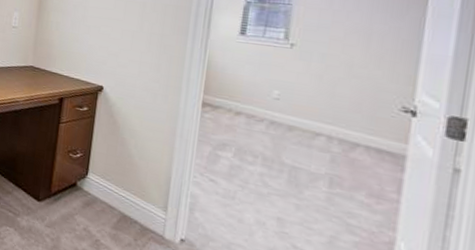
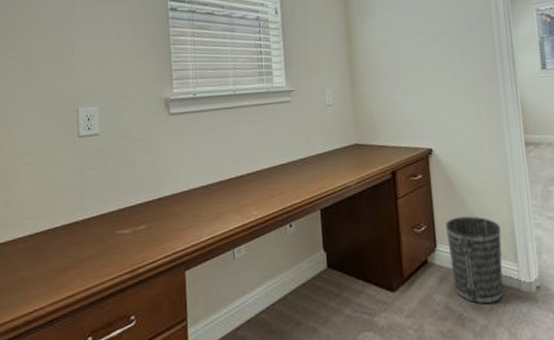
wastebasket: none [97,154,156,241] -> present [446,216,504,305]

